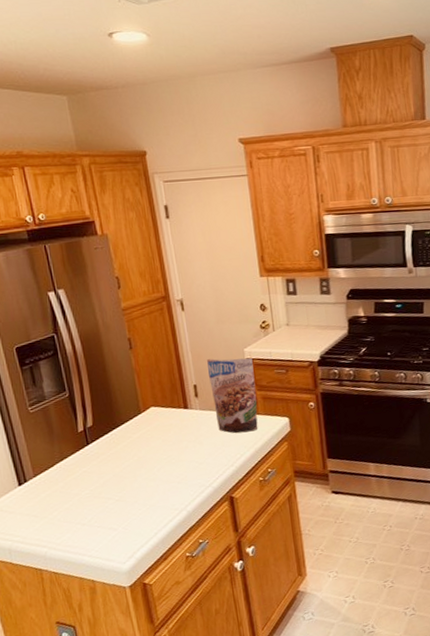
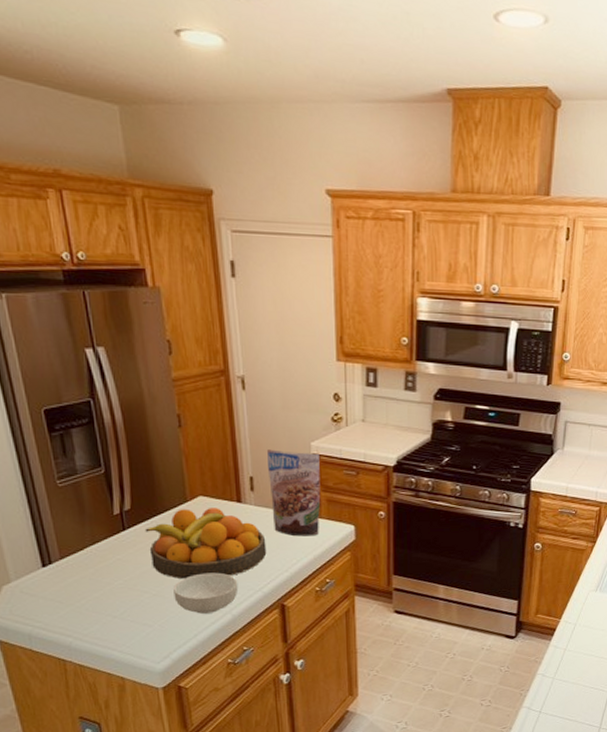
fruit bowl: none [106,415,214,484] -> present [145,508,267,580]
cereal bowl: none [133,473,191,514] -> present [173,572,239,614]

